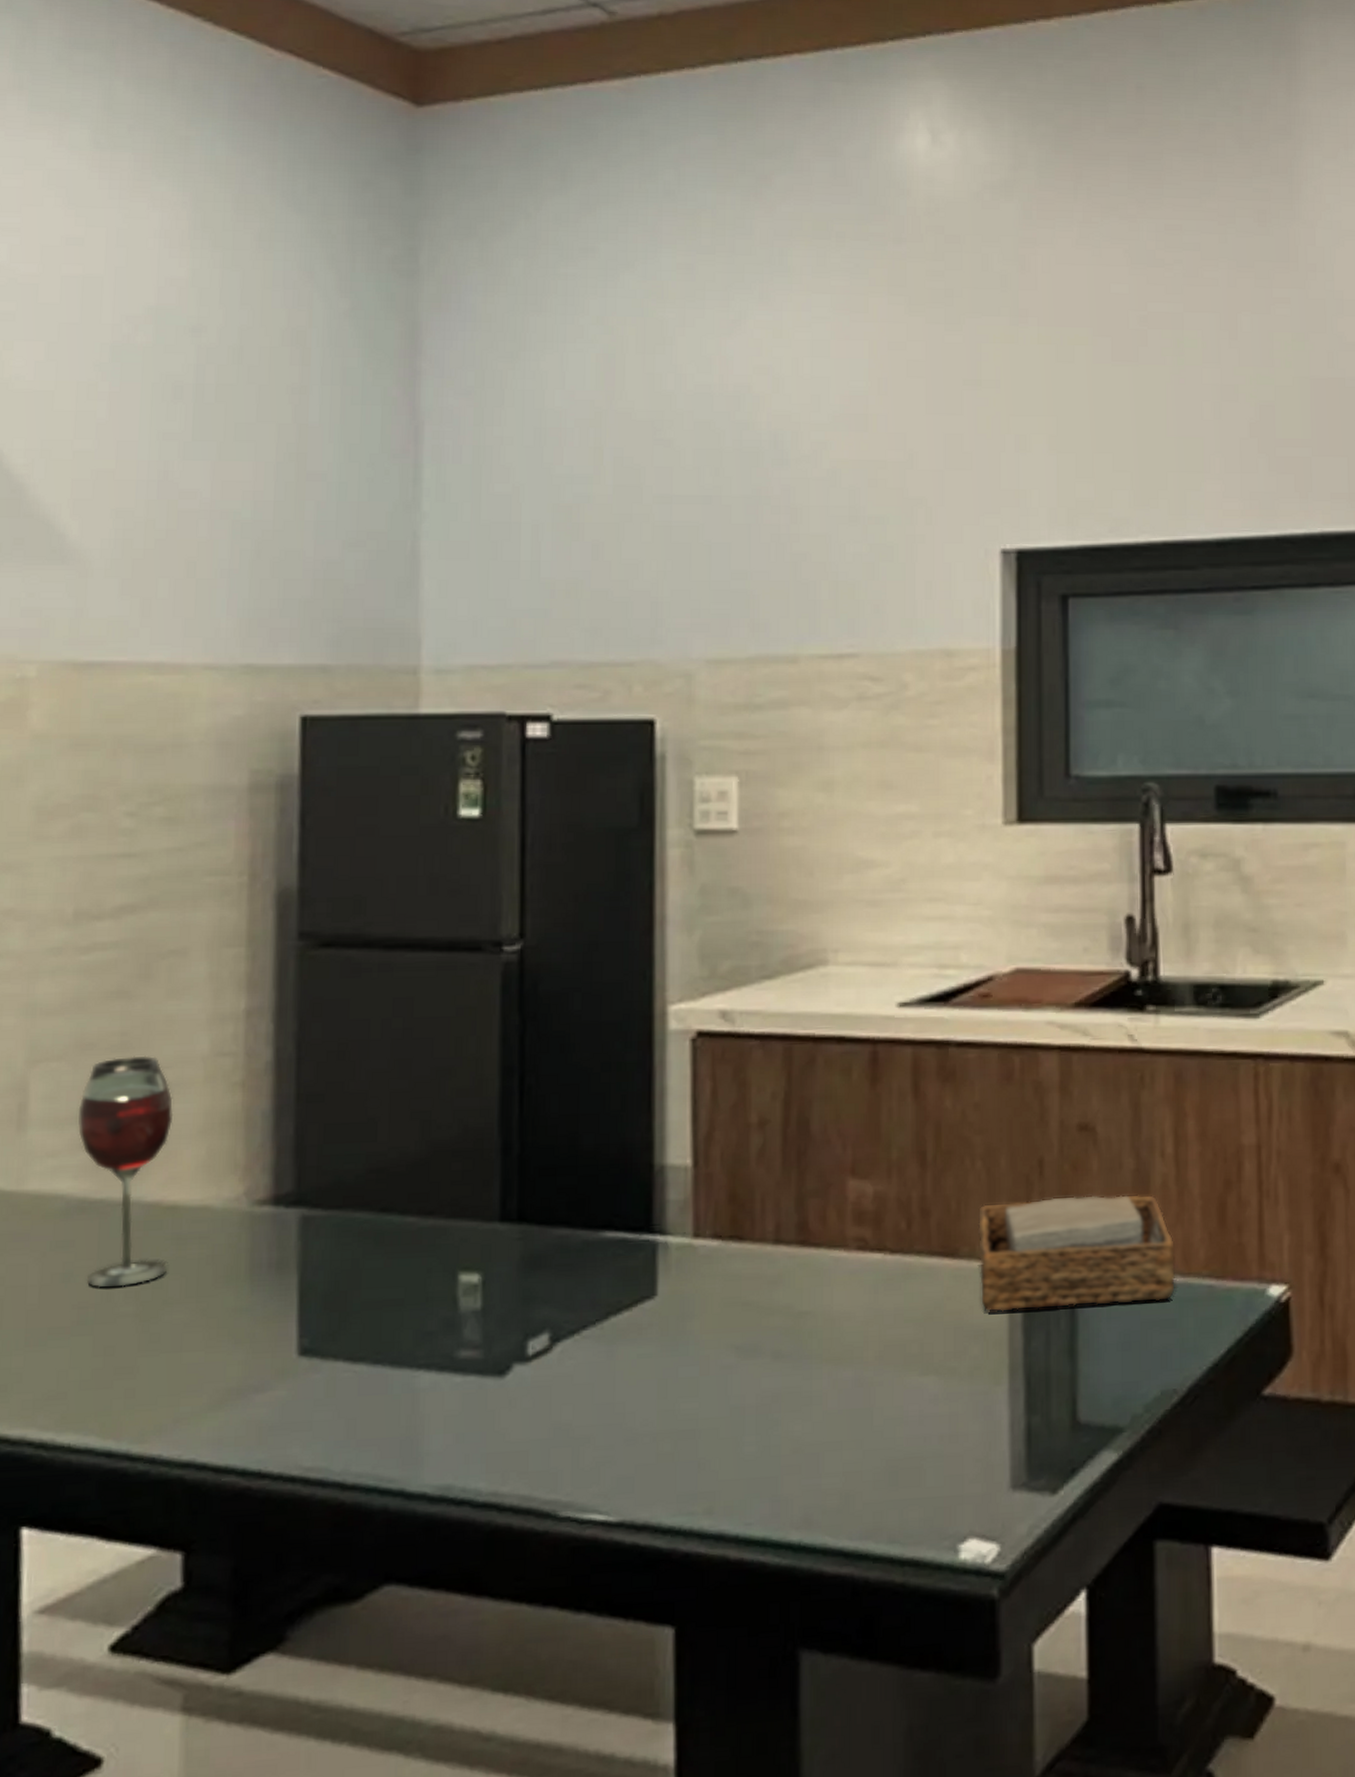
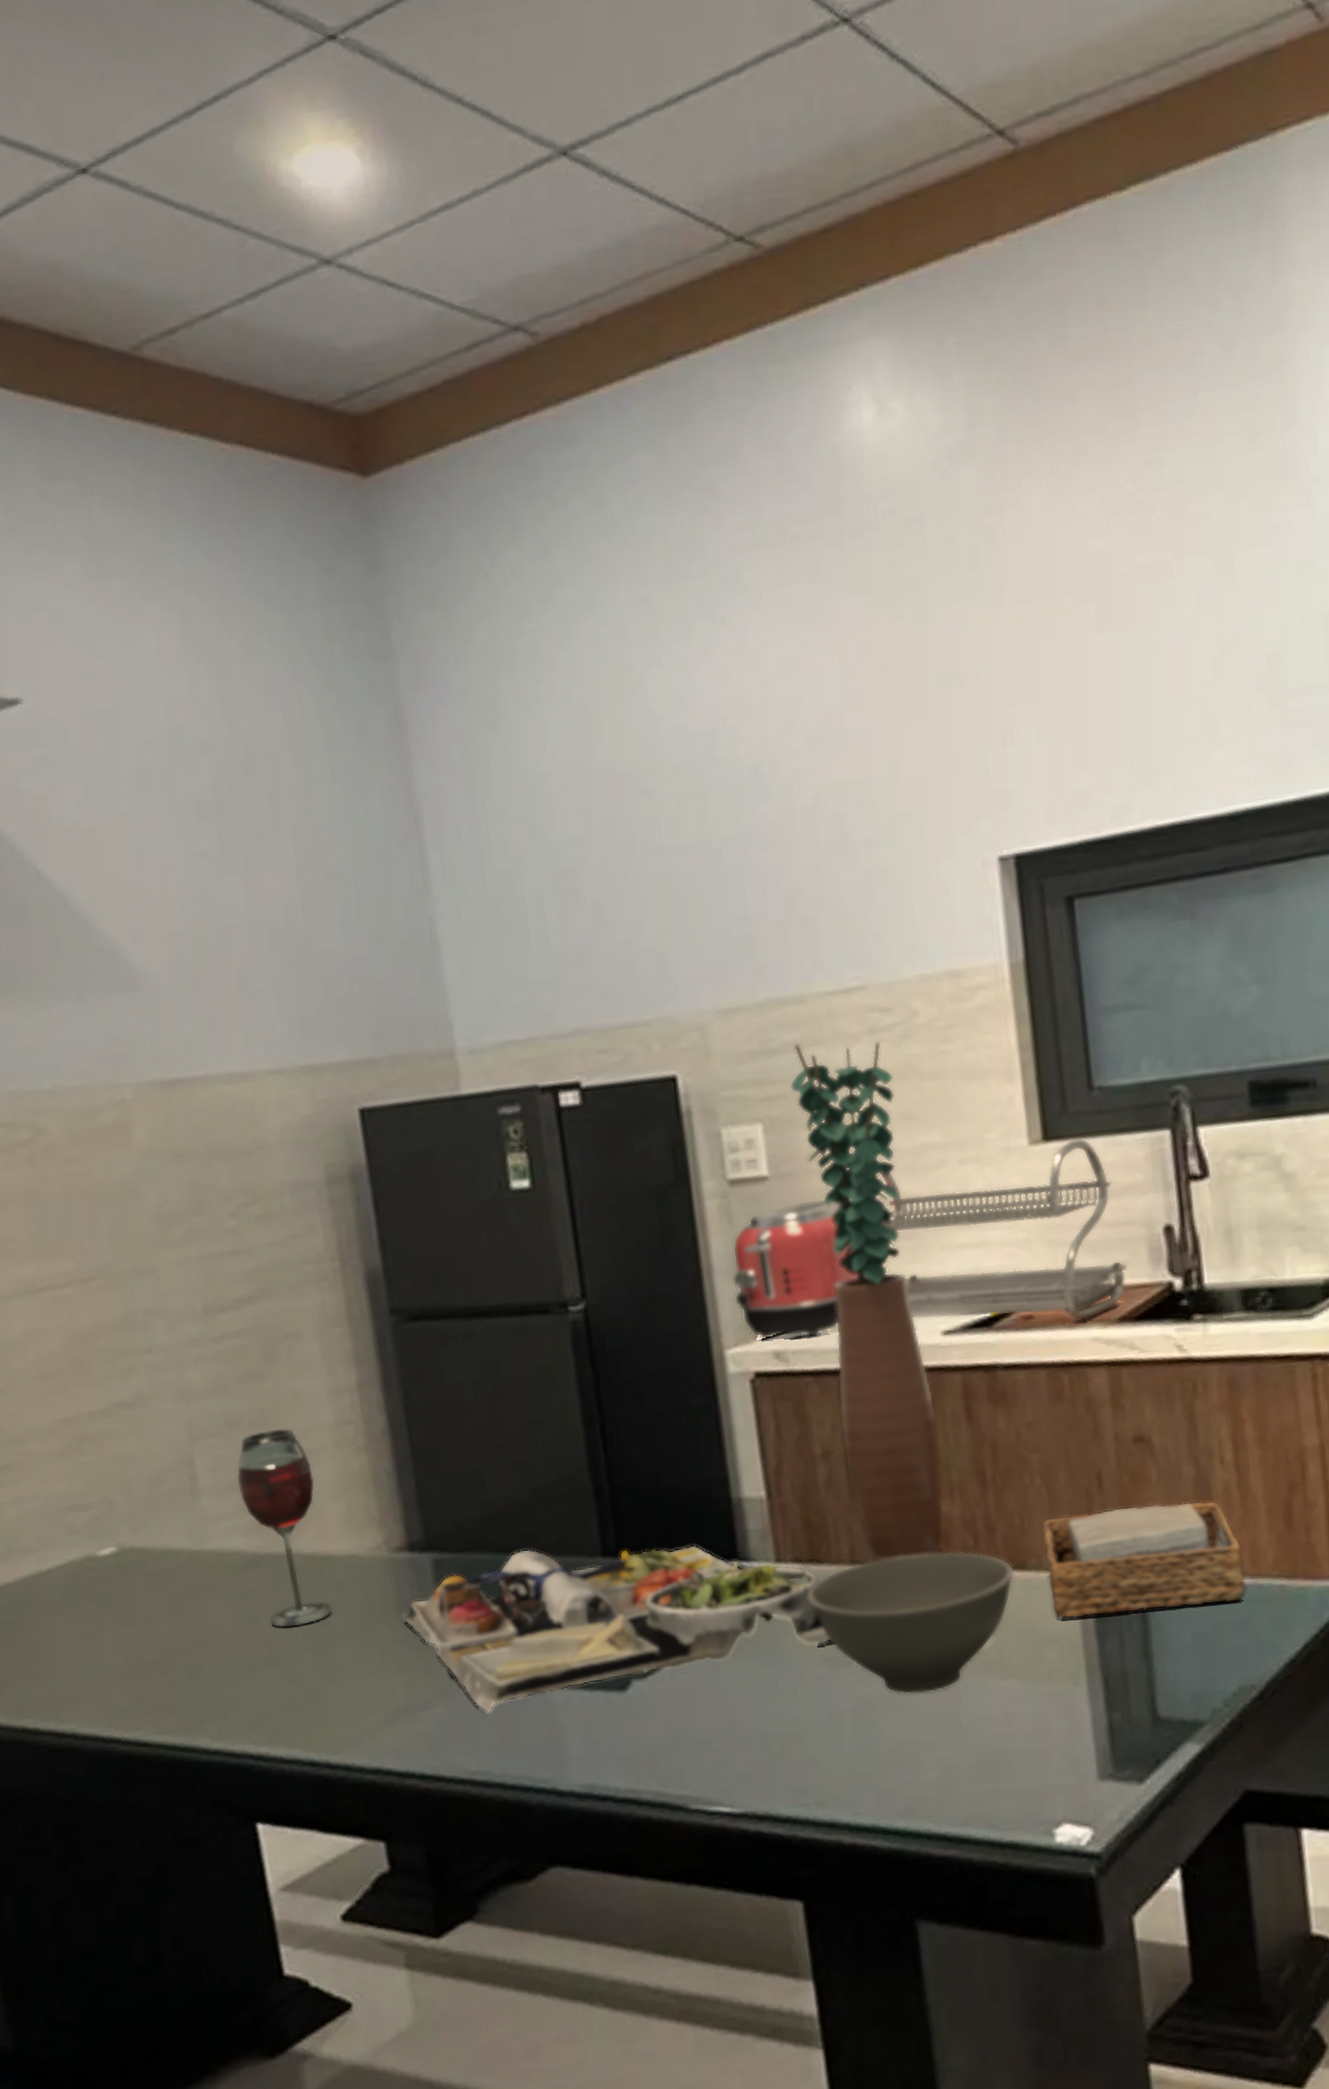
food tray: none [251,1209,742,1398] -> present [401,1545,830,1713]
toaster: none [685,857,818,999] -> present [732,1198,859,1339]
bowl: none [722,1233,946,1390] -> present [806,1550,1015,1695]
vase: none [772,702,883,1243] -> present [790,1041,946,1563]
dish rack: none [811,823,1086,1004] -> present [843,1138,1127,1322]

